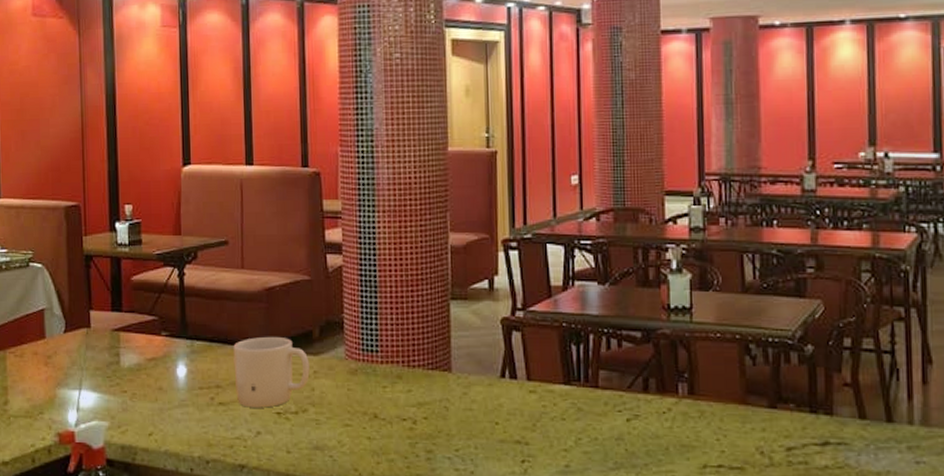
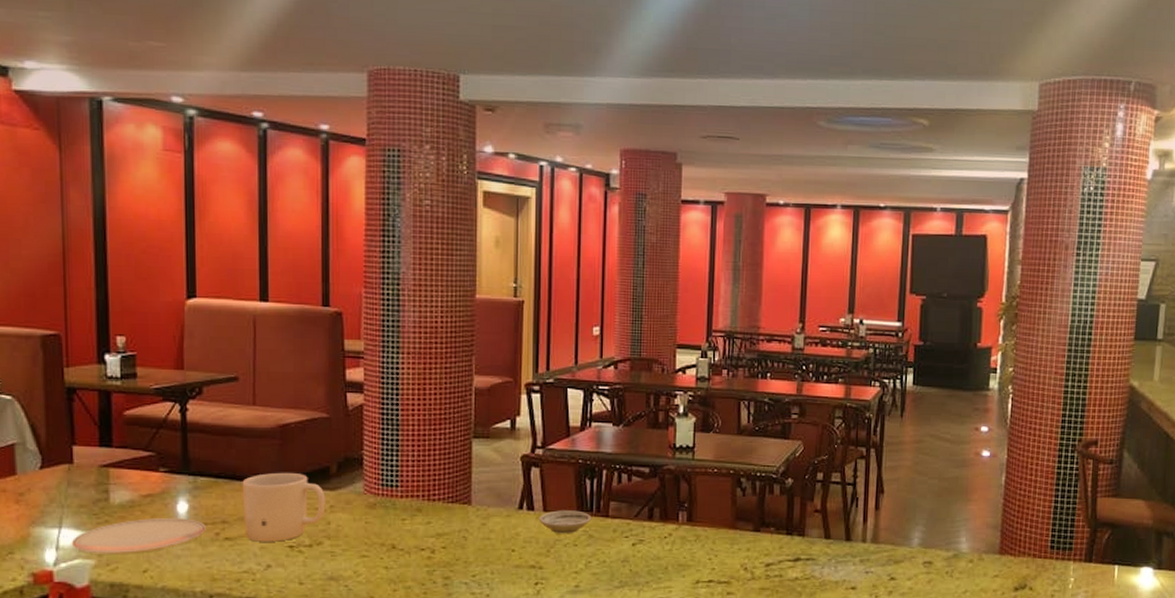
plate: none [89,382,202,417] -> present [71,518,206,554]
saucer: none [522,379,580,406] -> present [538,510,592,534]

